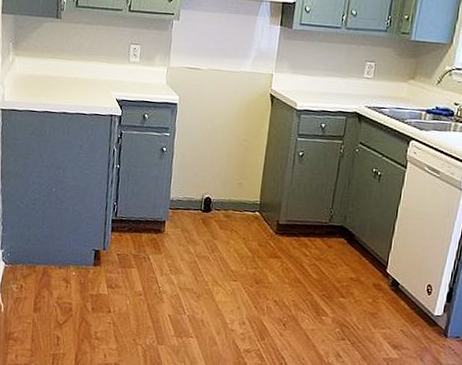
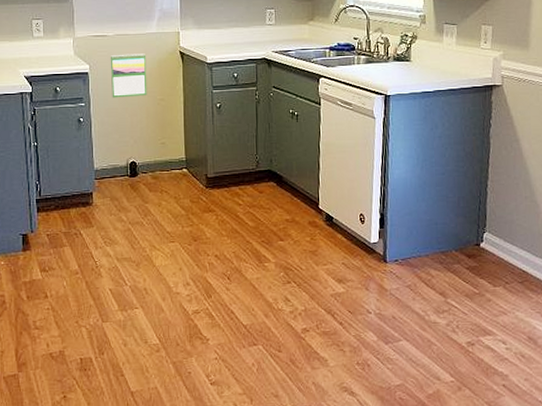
calendar: none [197,89,237,135] -> present [110,53,147,98]

